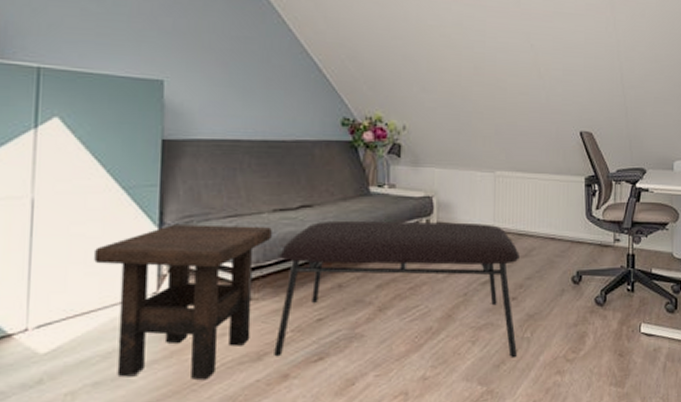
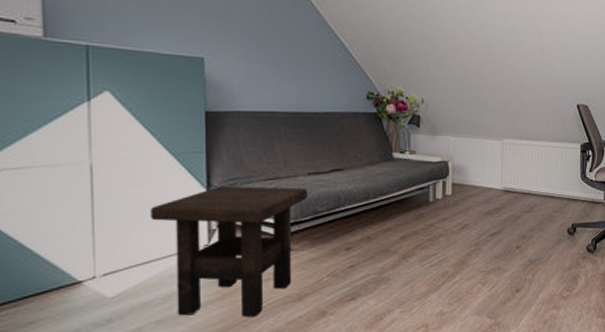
coffee table: present [274,220,519,358] -> none [313,182,523,298]

